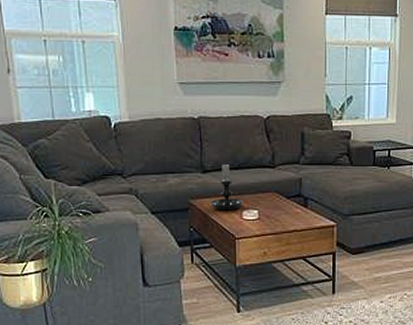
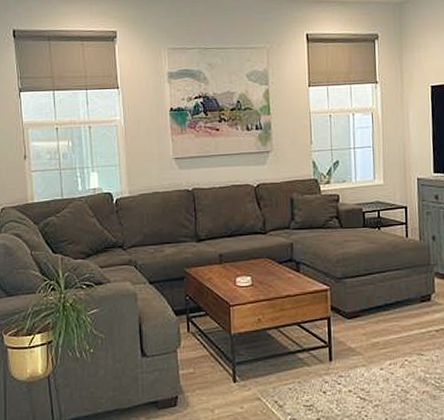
candle holder: present [209,162,243,211] -> none [204,230,237,278]

